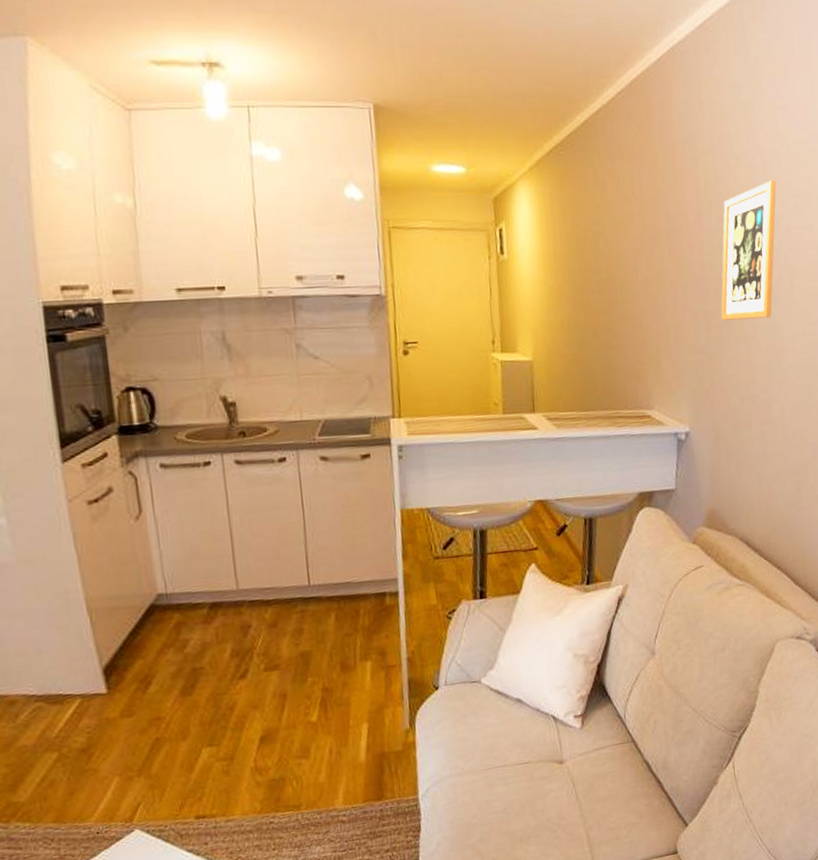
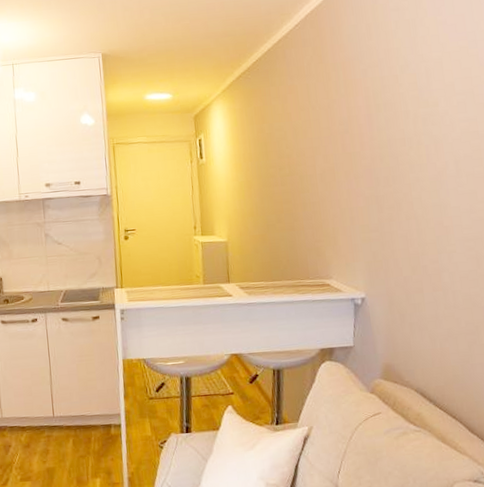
picture frame: present [721,180,777,321] -> none [391,83,440,203]

